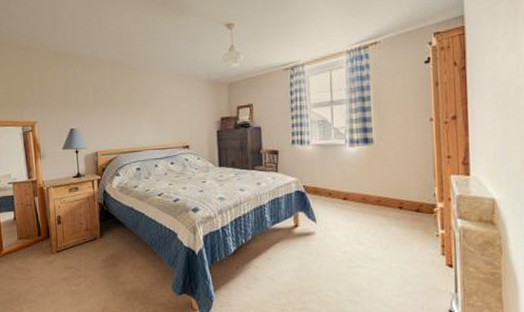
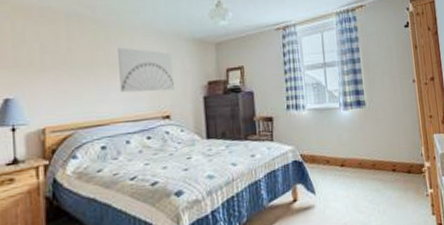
wall art: none [148,88,192,126] -> present [118,47,174,93]

